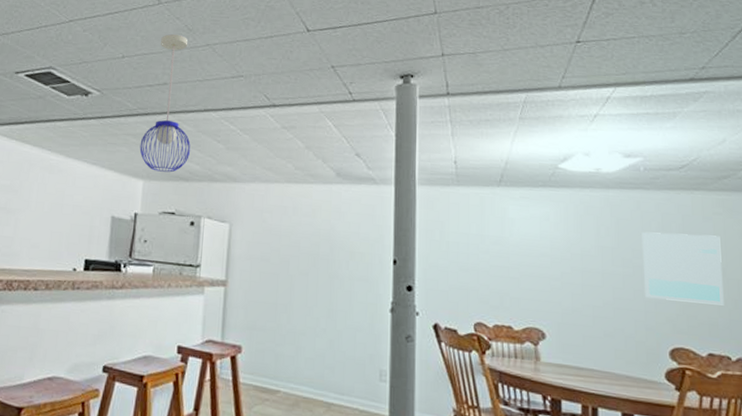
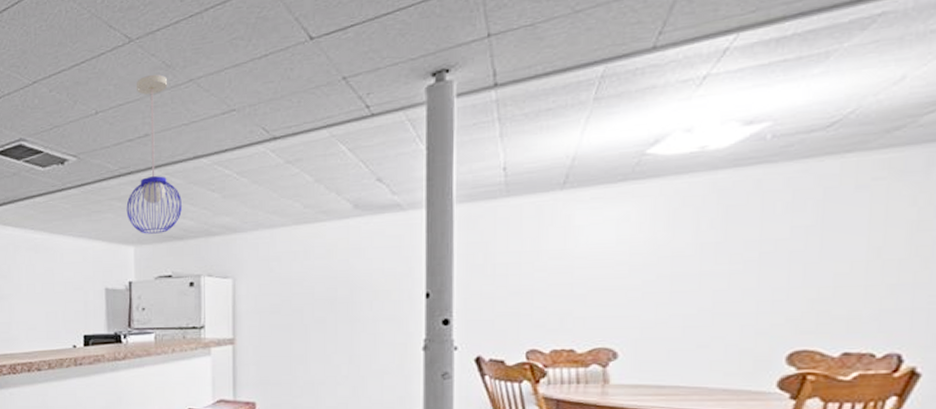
wall art: present [641,232,724,306] -> none [758,207,879,297]

